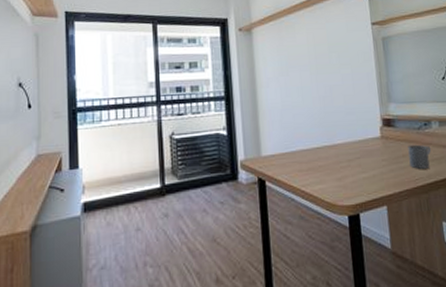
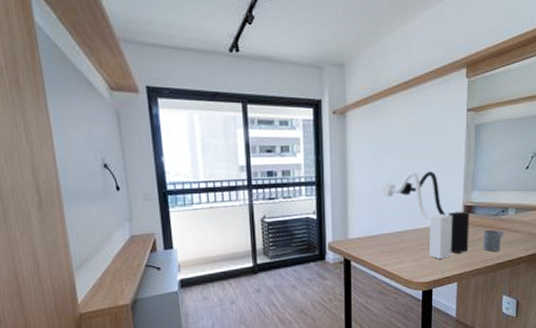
wall sconce: none [293,84,394,178] -> present [382,171,470,259]

